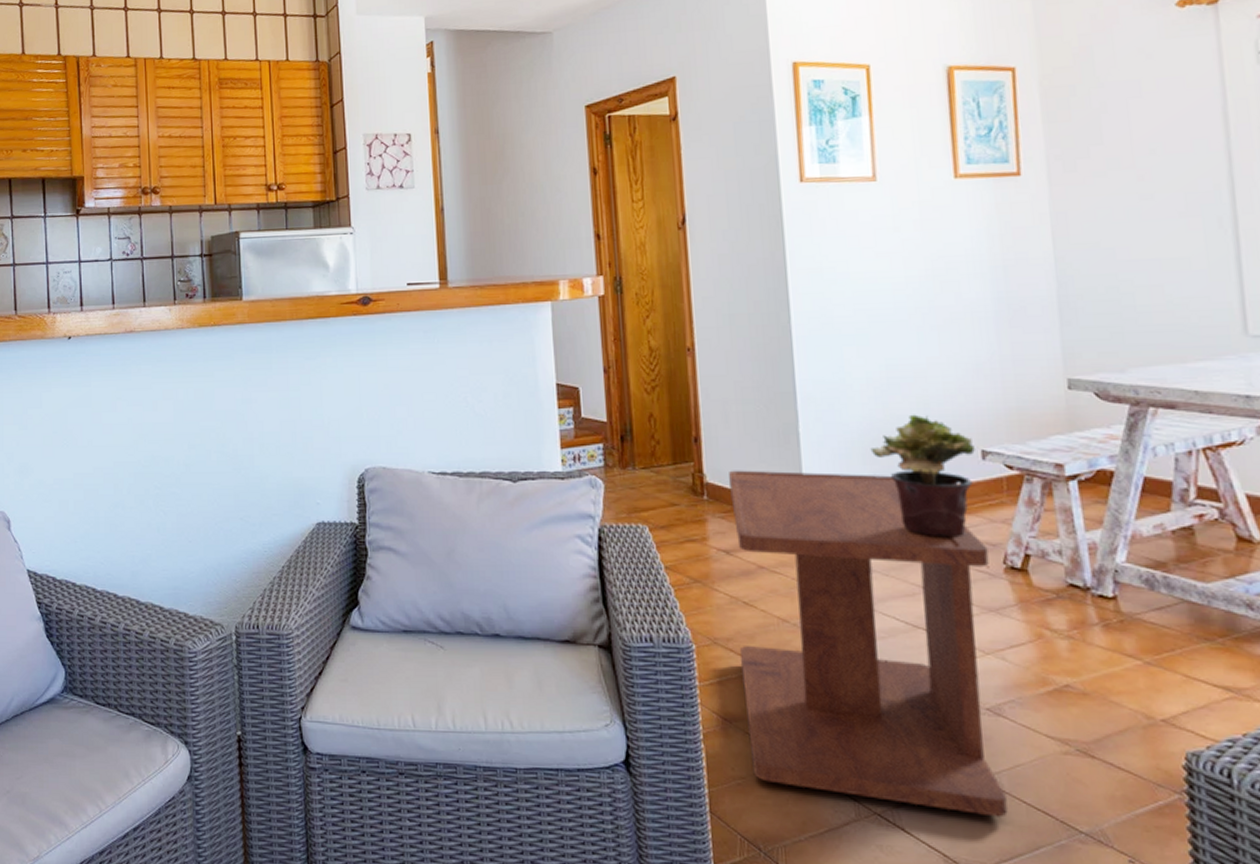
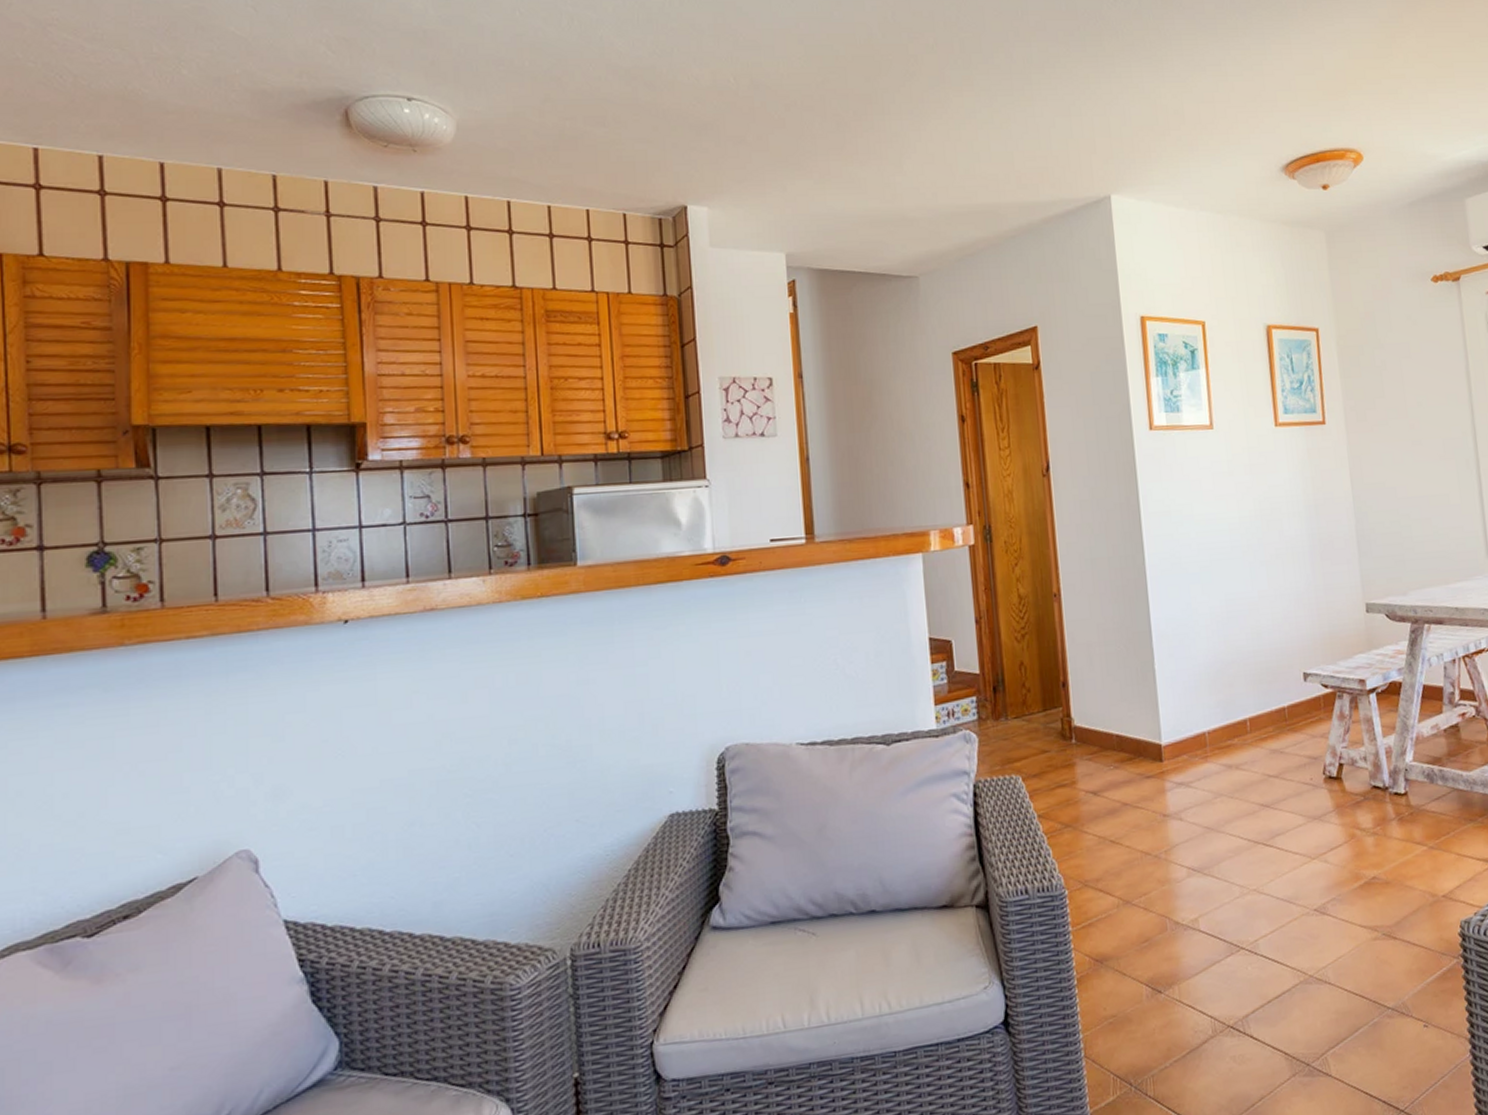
side table: present [729,470,1008,818] -> none [1094,703,1333,1016]
potted plant: present [870,414,976,536] -> none [1215,644,1299,757]

